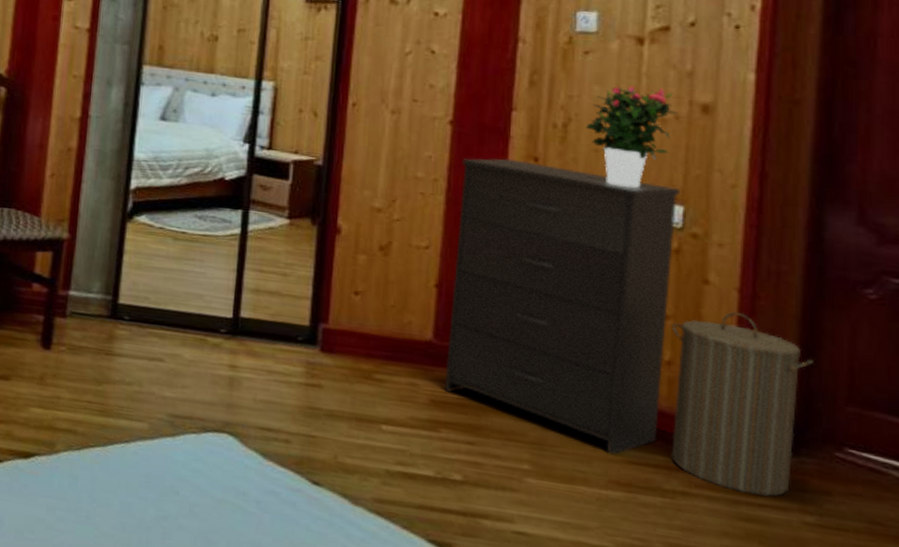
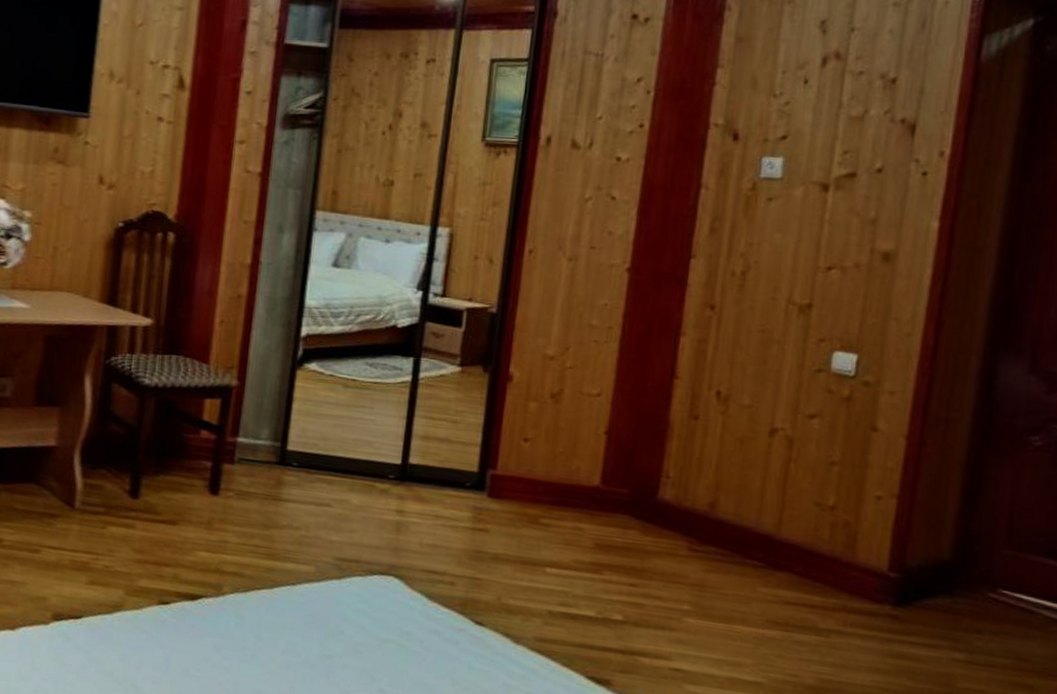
dresser: present [444,158,680,455] -> none [609,305,855,596]
potted flower: present [586,86,677,188] -> none [765,234,858,336]
laundry hamper: present [671,311,814,498] -> none [829,457,975,636]

